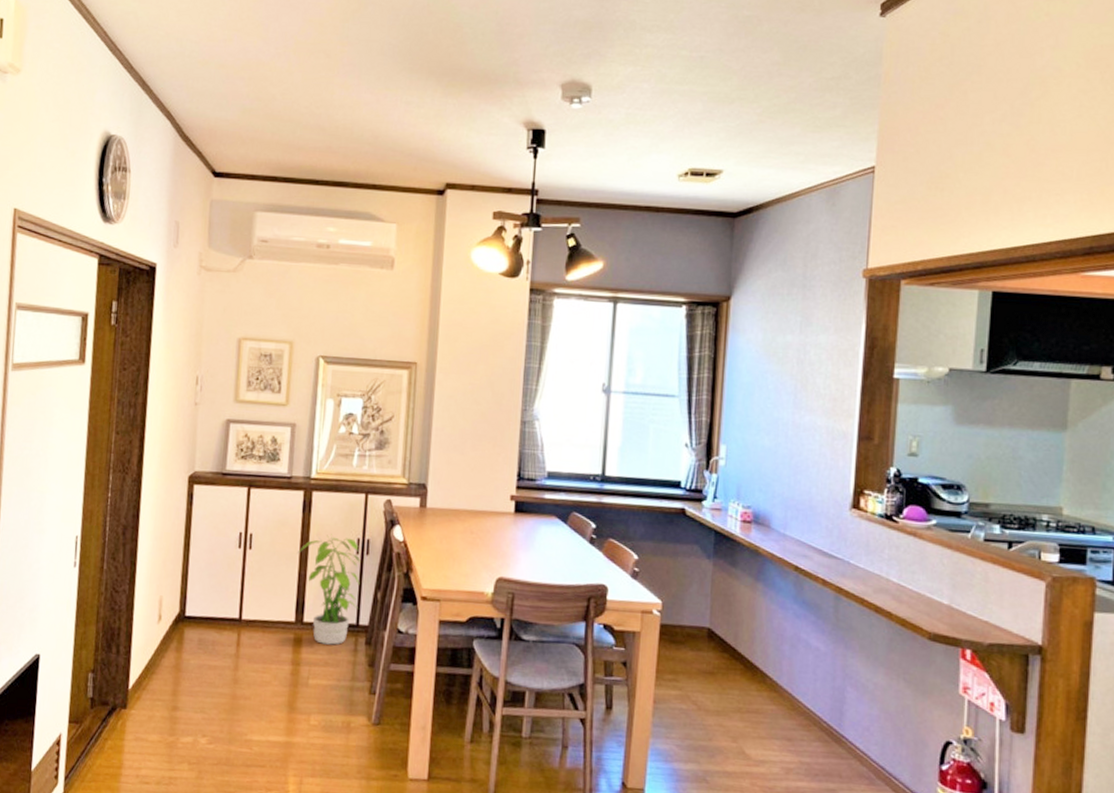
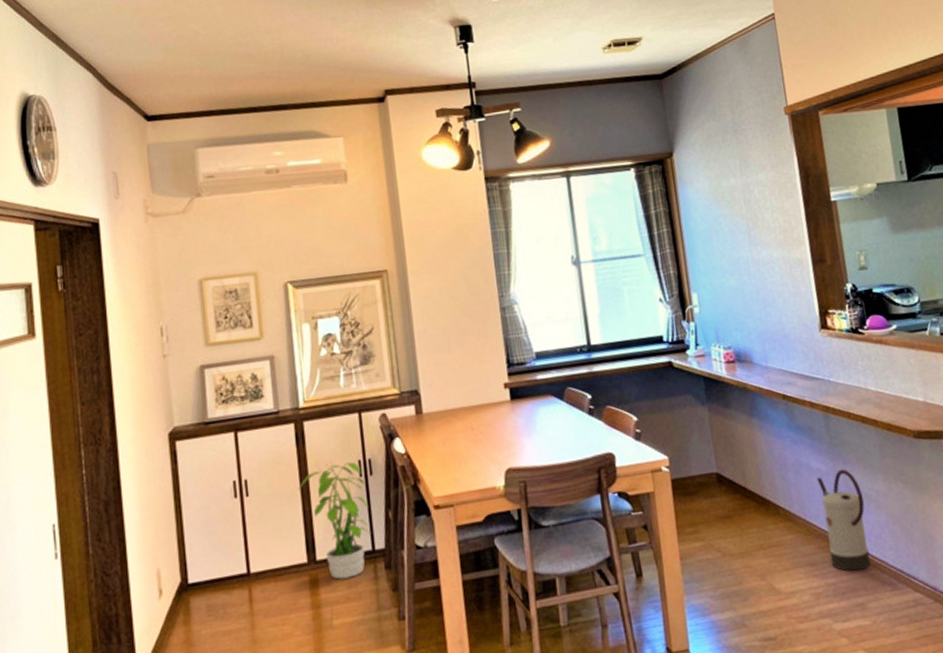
watering can: none [809,654,859,757] -> present [816,469,871,571]

